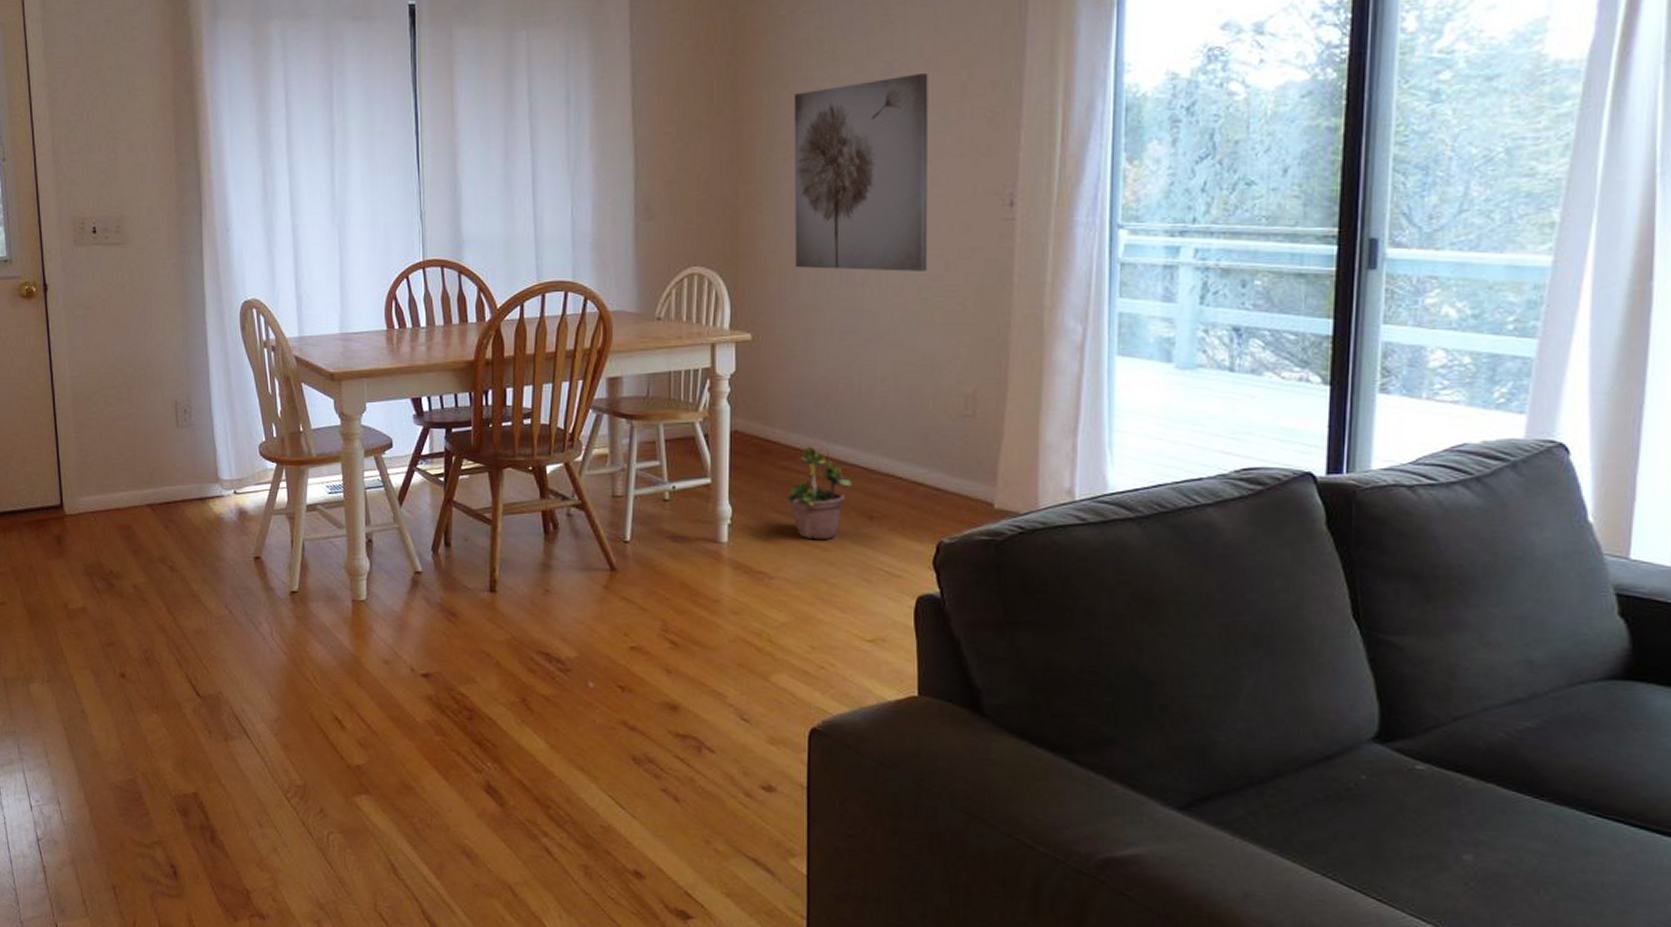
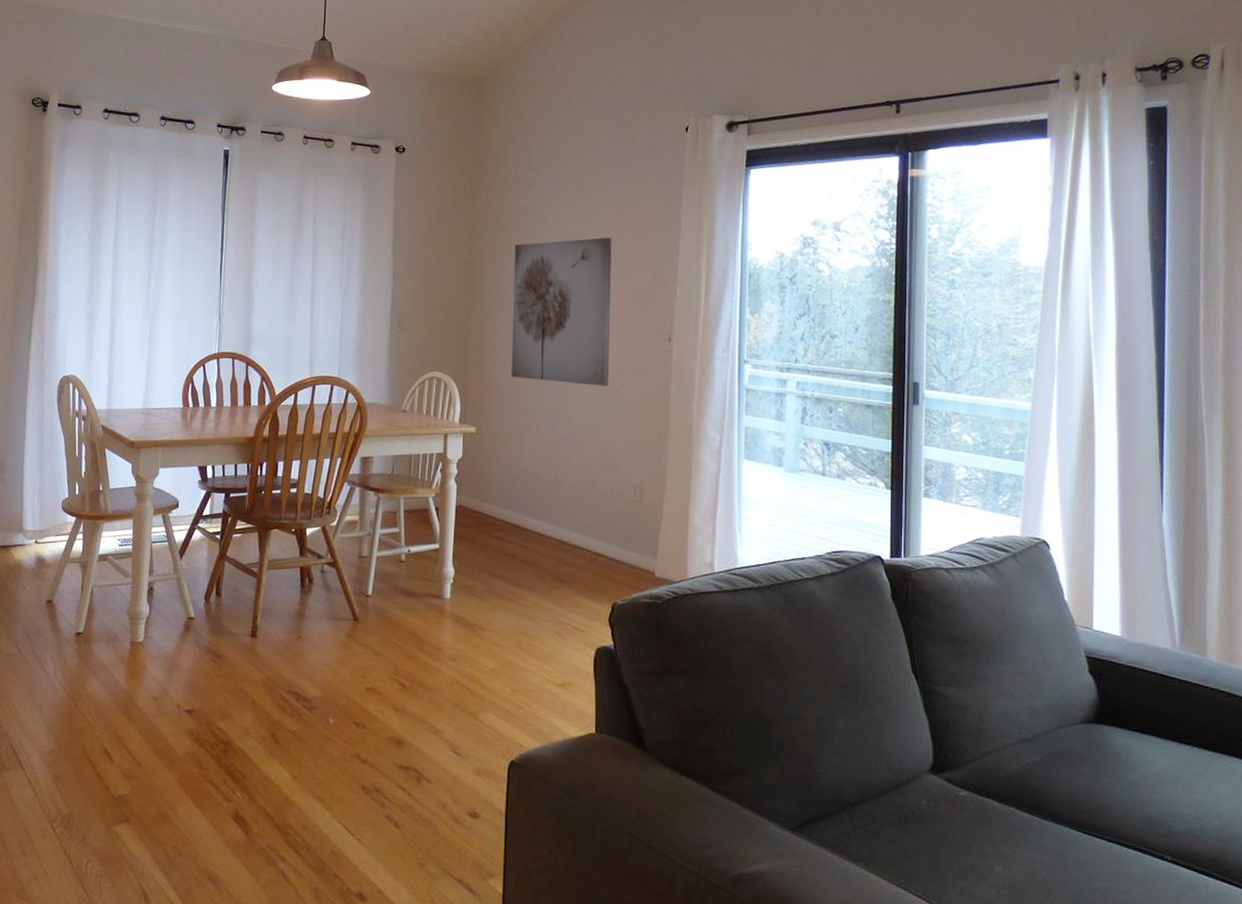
potted plant: present [784,441,852,541] -> none [496,517,549,599]

